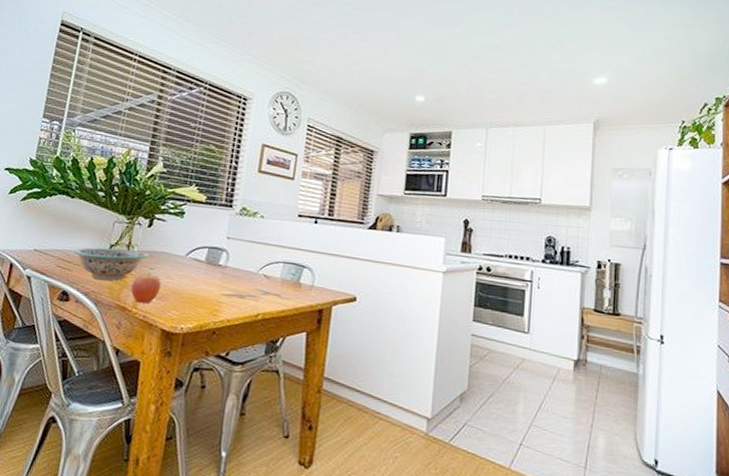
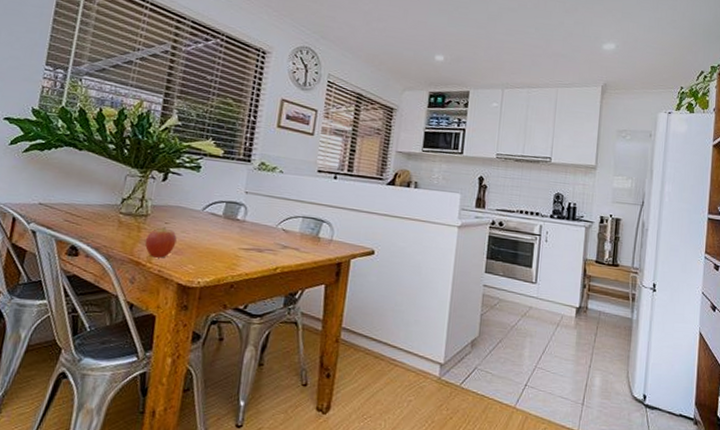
decorative bowl: present [72,247,150,281] -> none [81,201,164,236]

